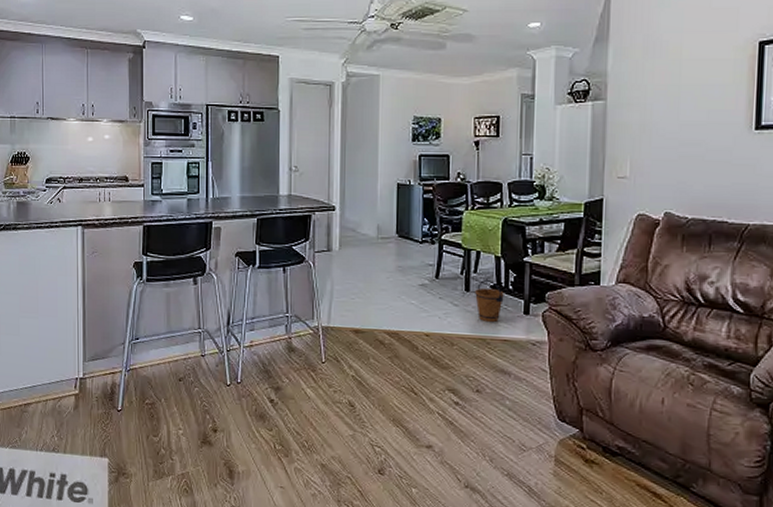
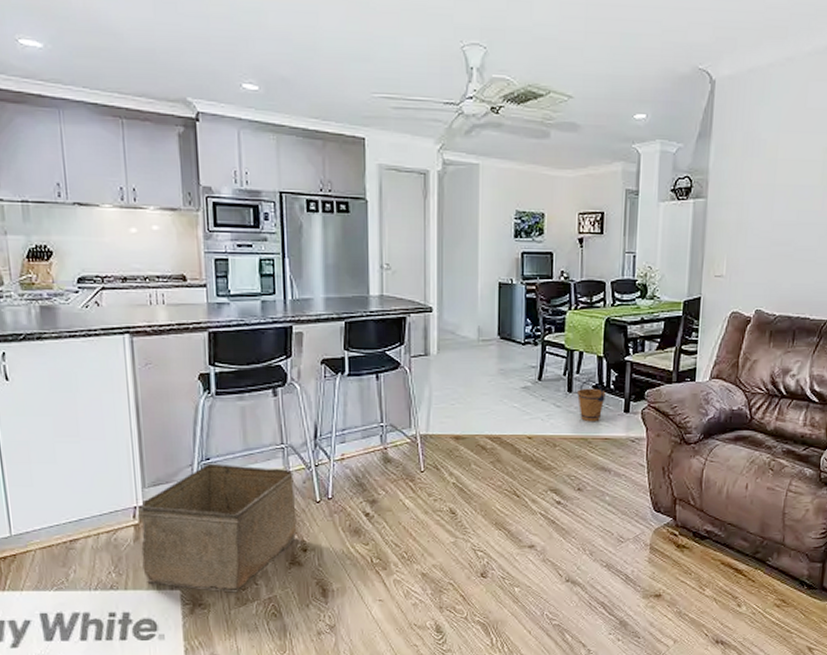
storage bin: none [79,342,209,466] -> present [139,463,297,593]

